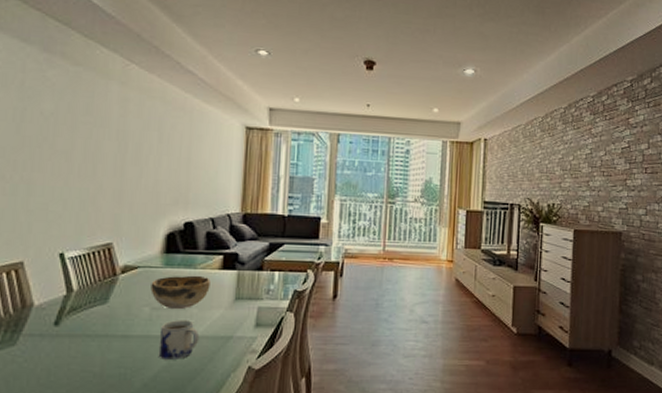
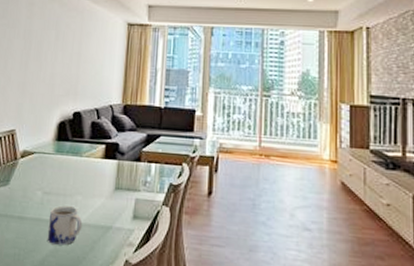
decorative bowl: present [150,275,210,310] -> none [43,162,94,196]

